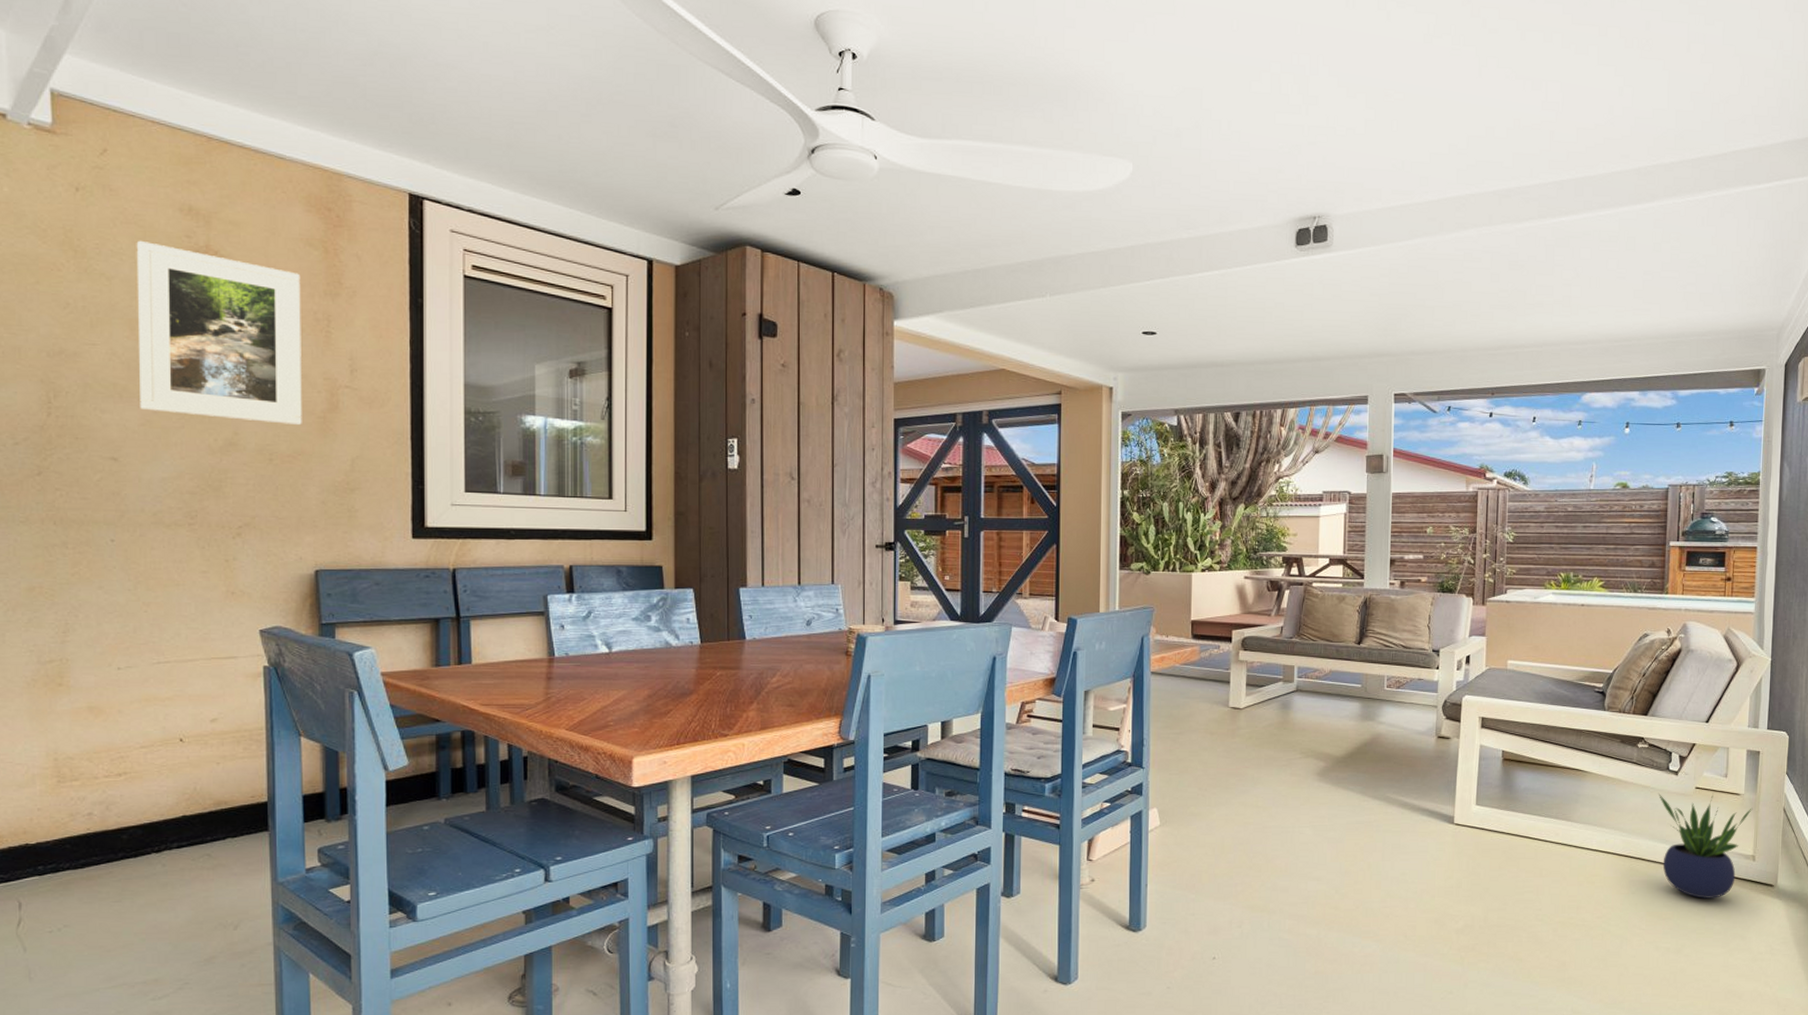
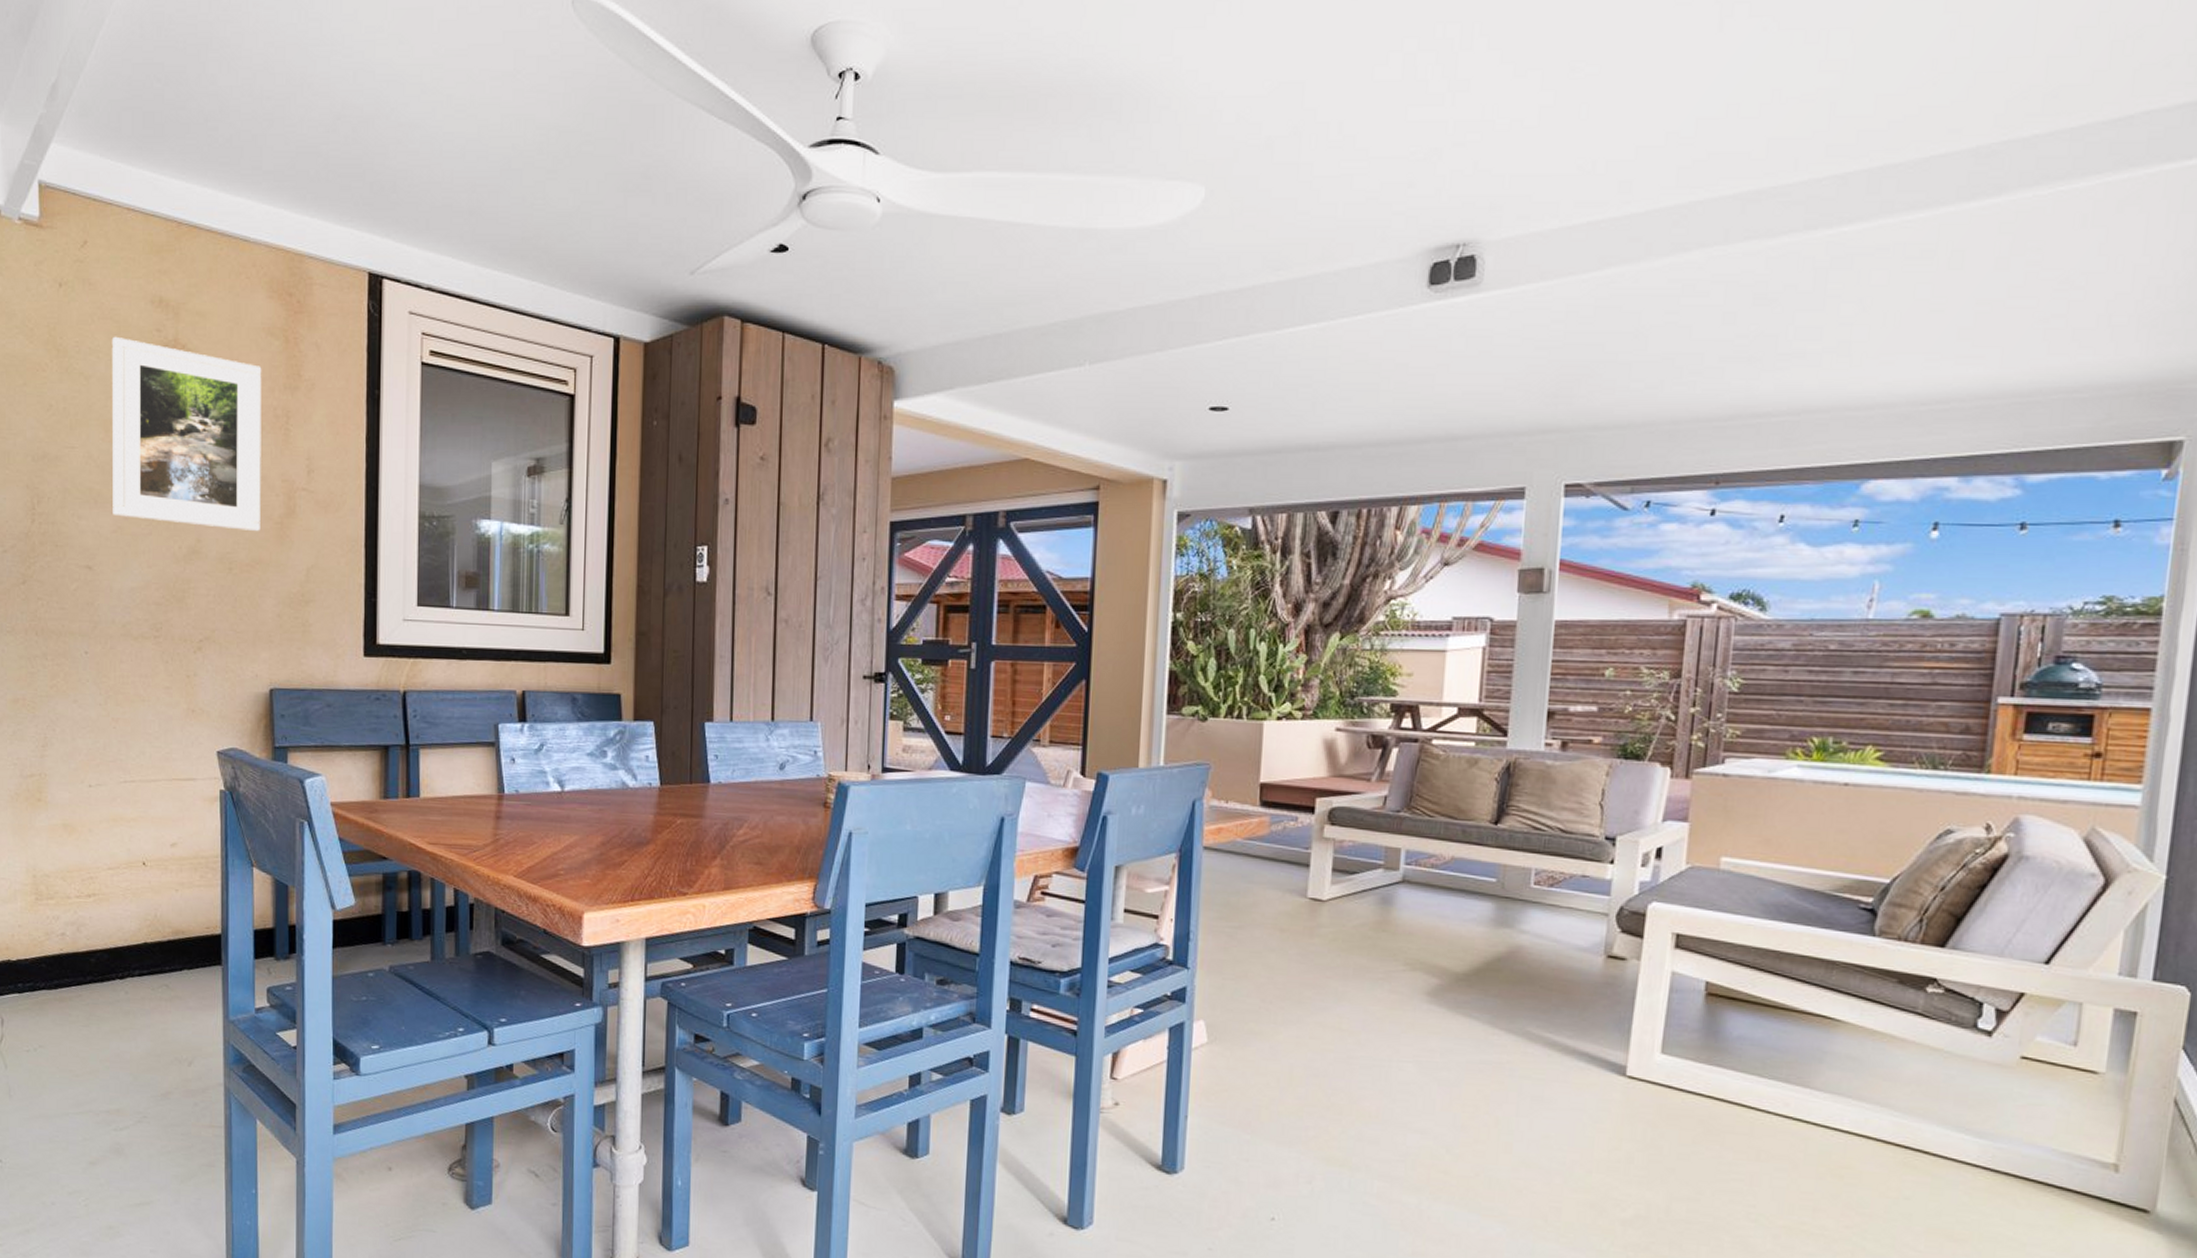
potted plant: present [1659,793,1753,900] -> none [1957,1061,2120,1221]

